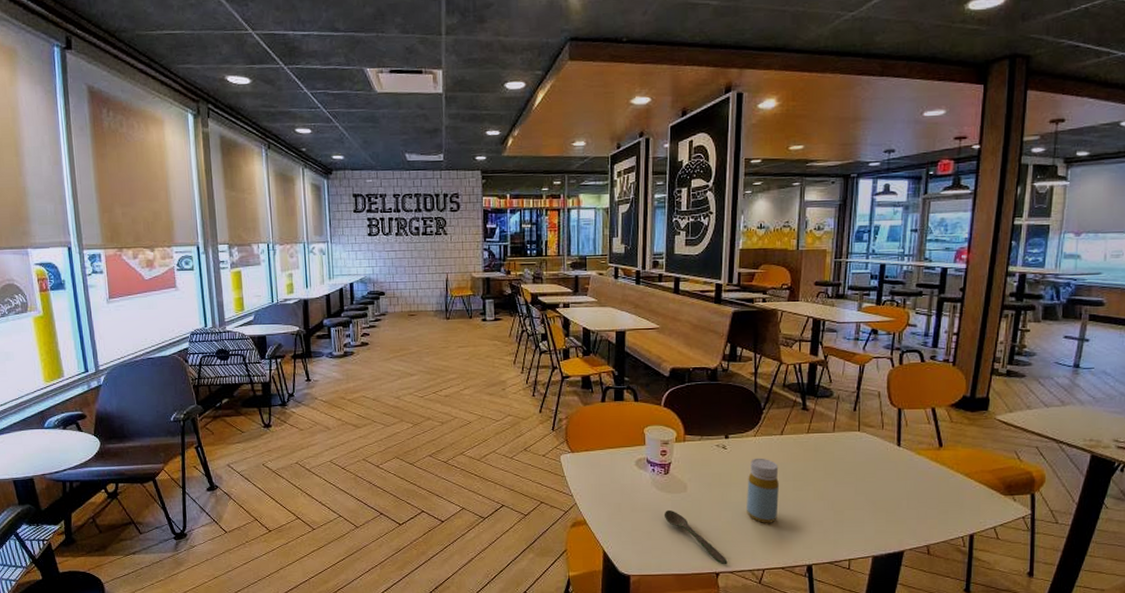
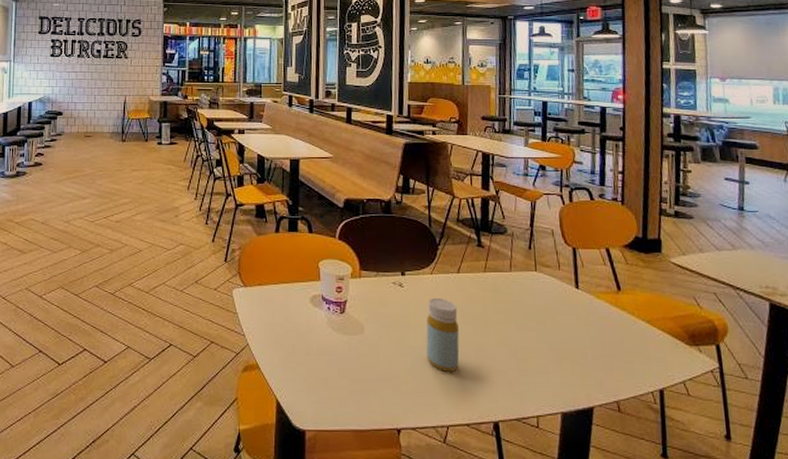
spoon: present [664,509,728,565] -> none [340,353,409,420]

